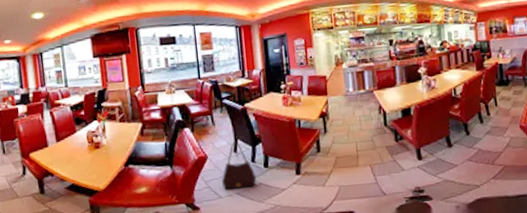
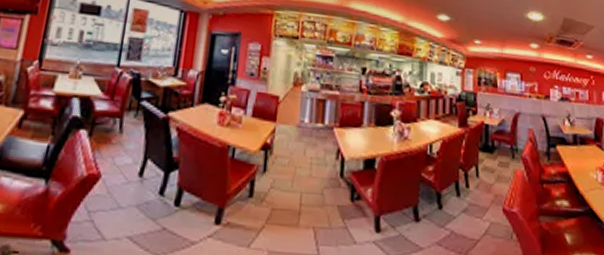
handbag: present [221,141,257,190] -> none [110,161,161,232]

